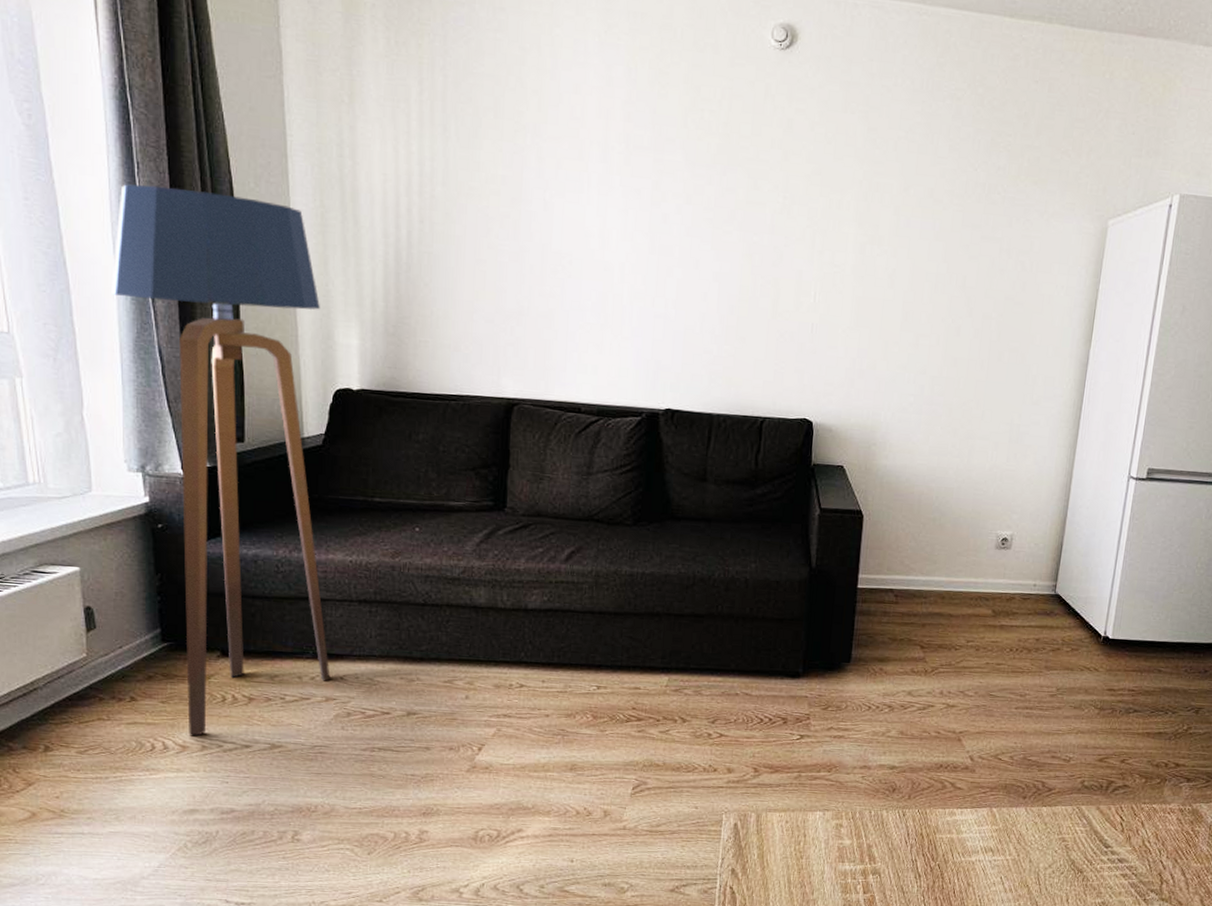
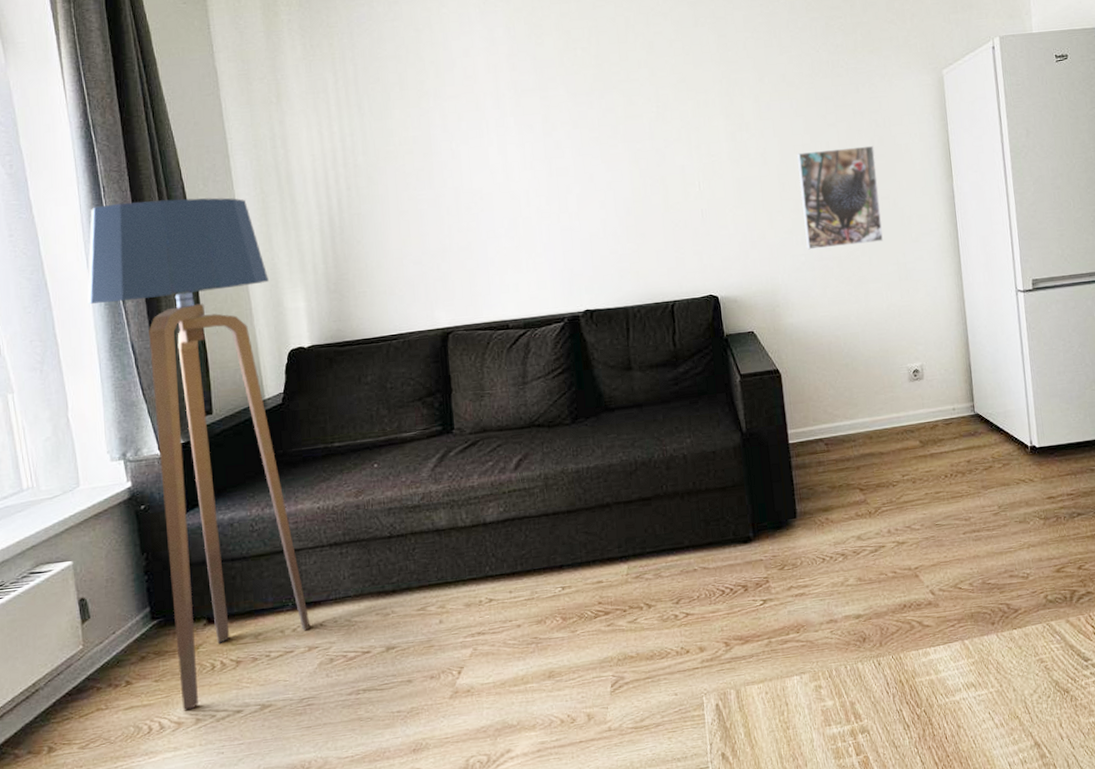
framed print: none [918,281,1014,397] -> present [797,145,883,250]

